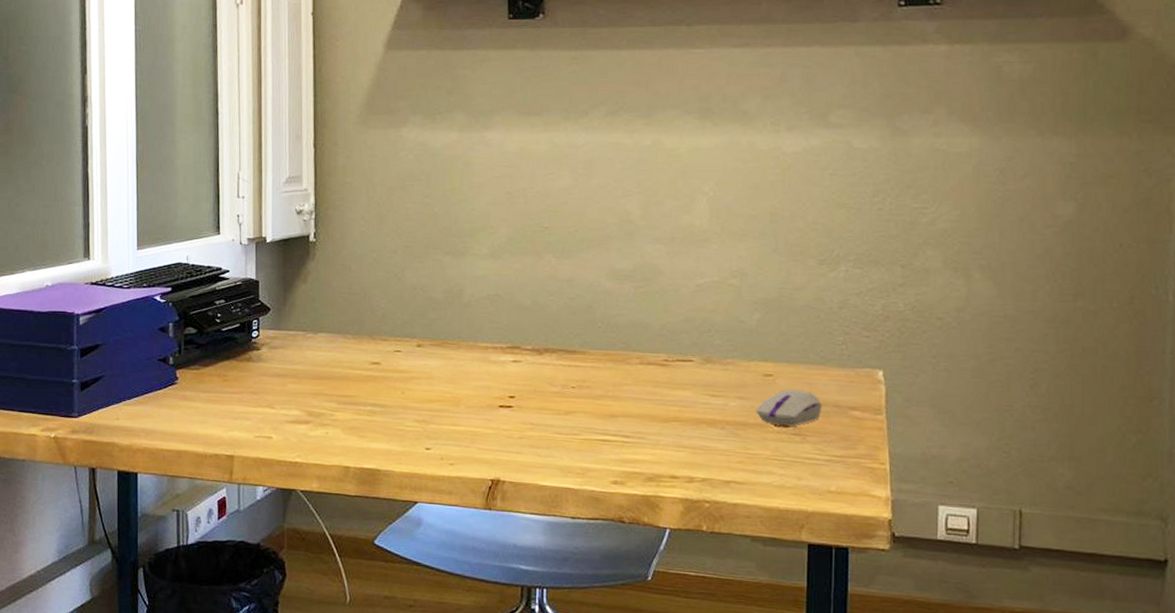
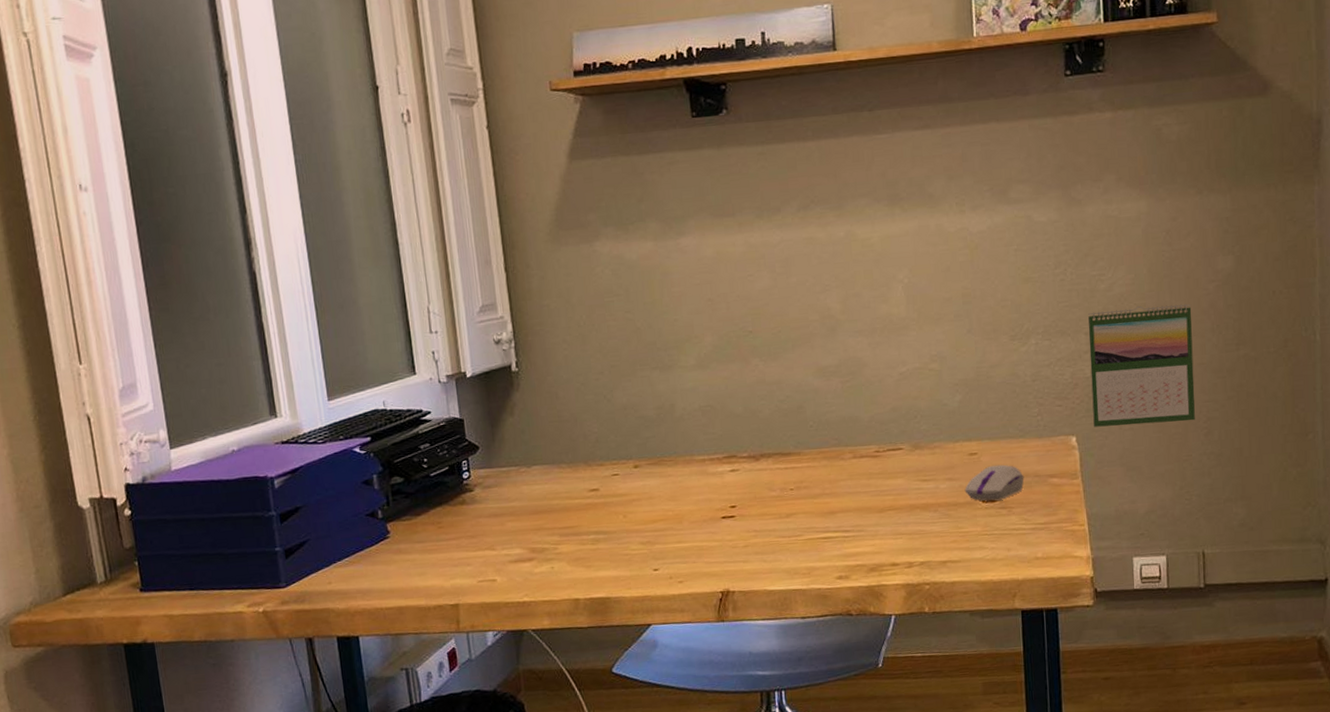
calendar: none [904,243,1024,370] -> present [1087,303,1195,427]

